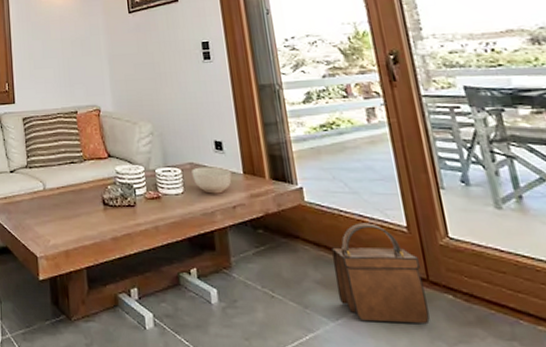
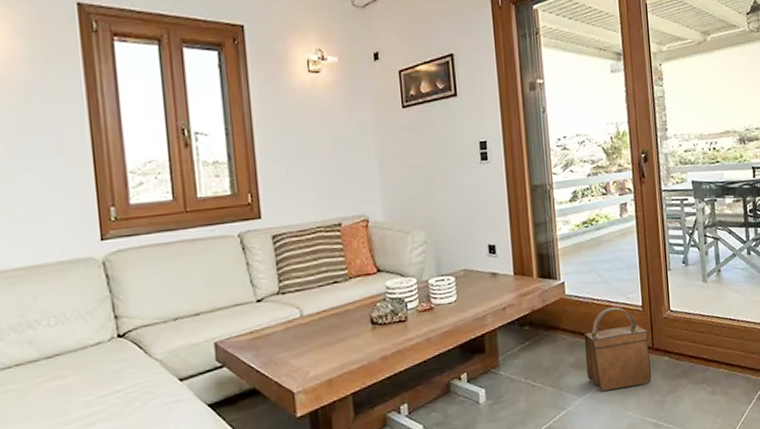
bowl: present [192,167,232,194] -> none [465,270,503,299]

